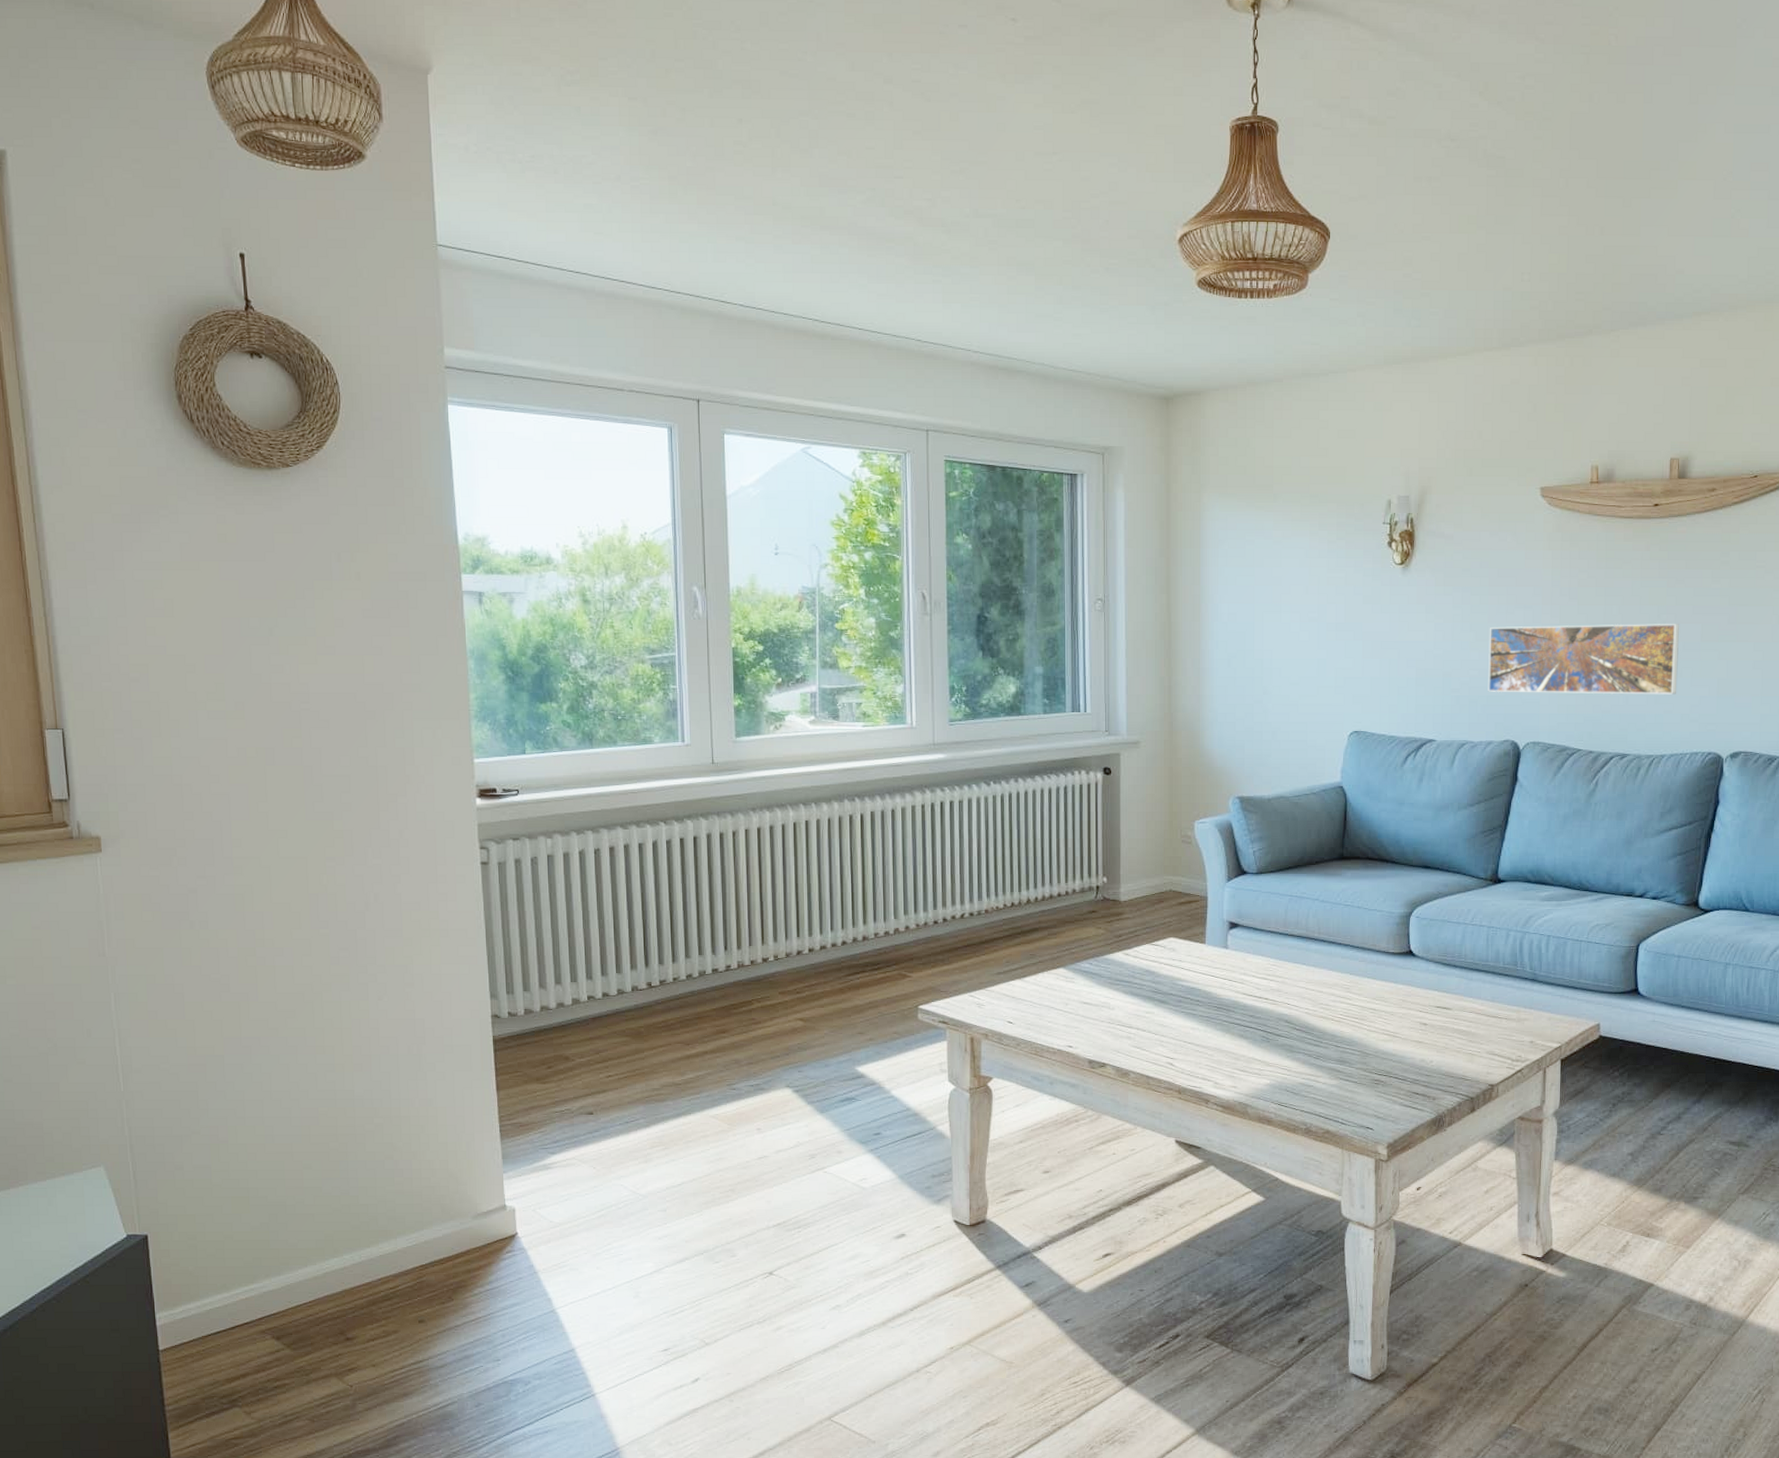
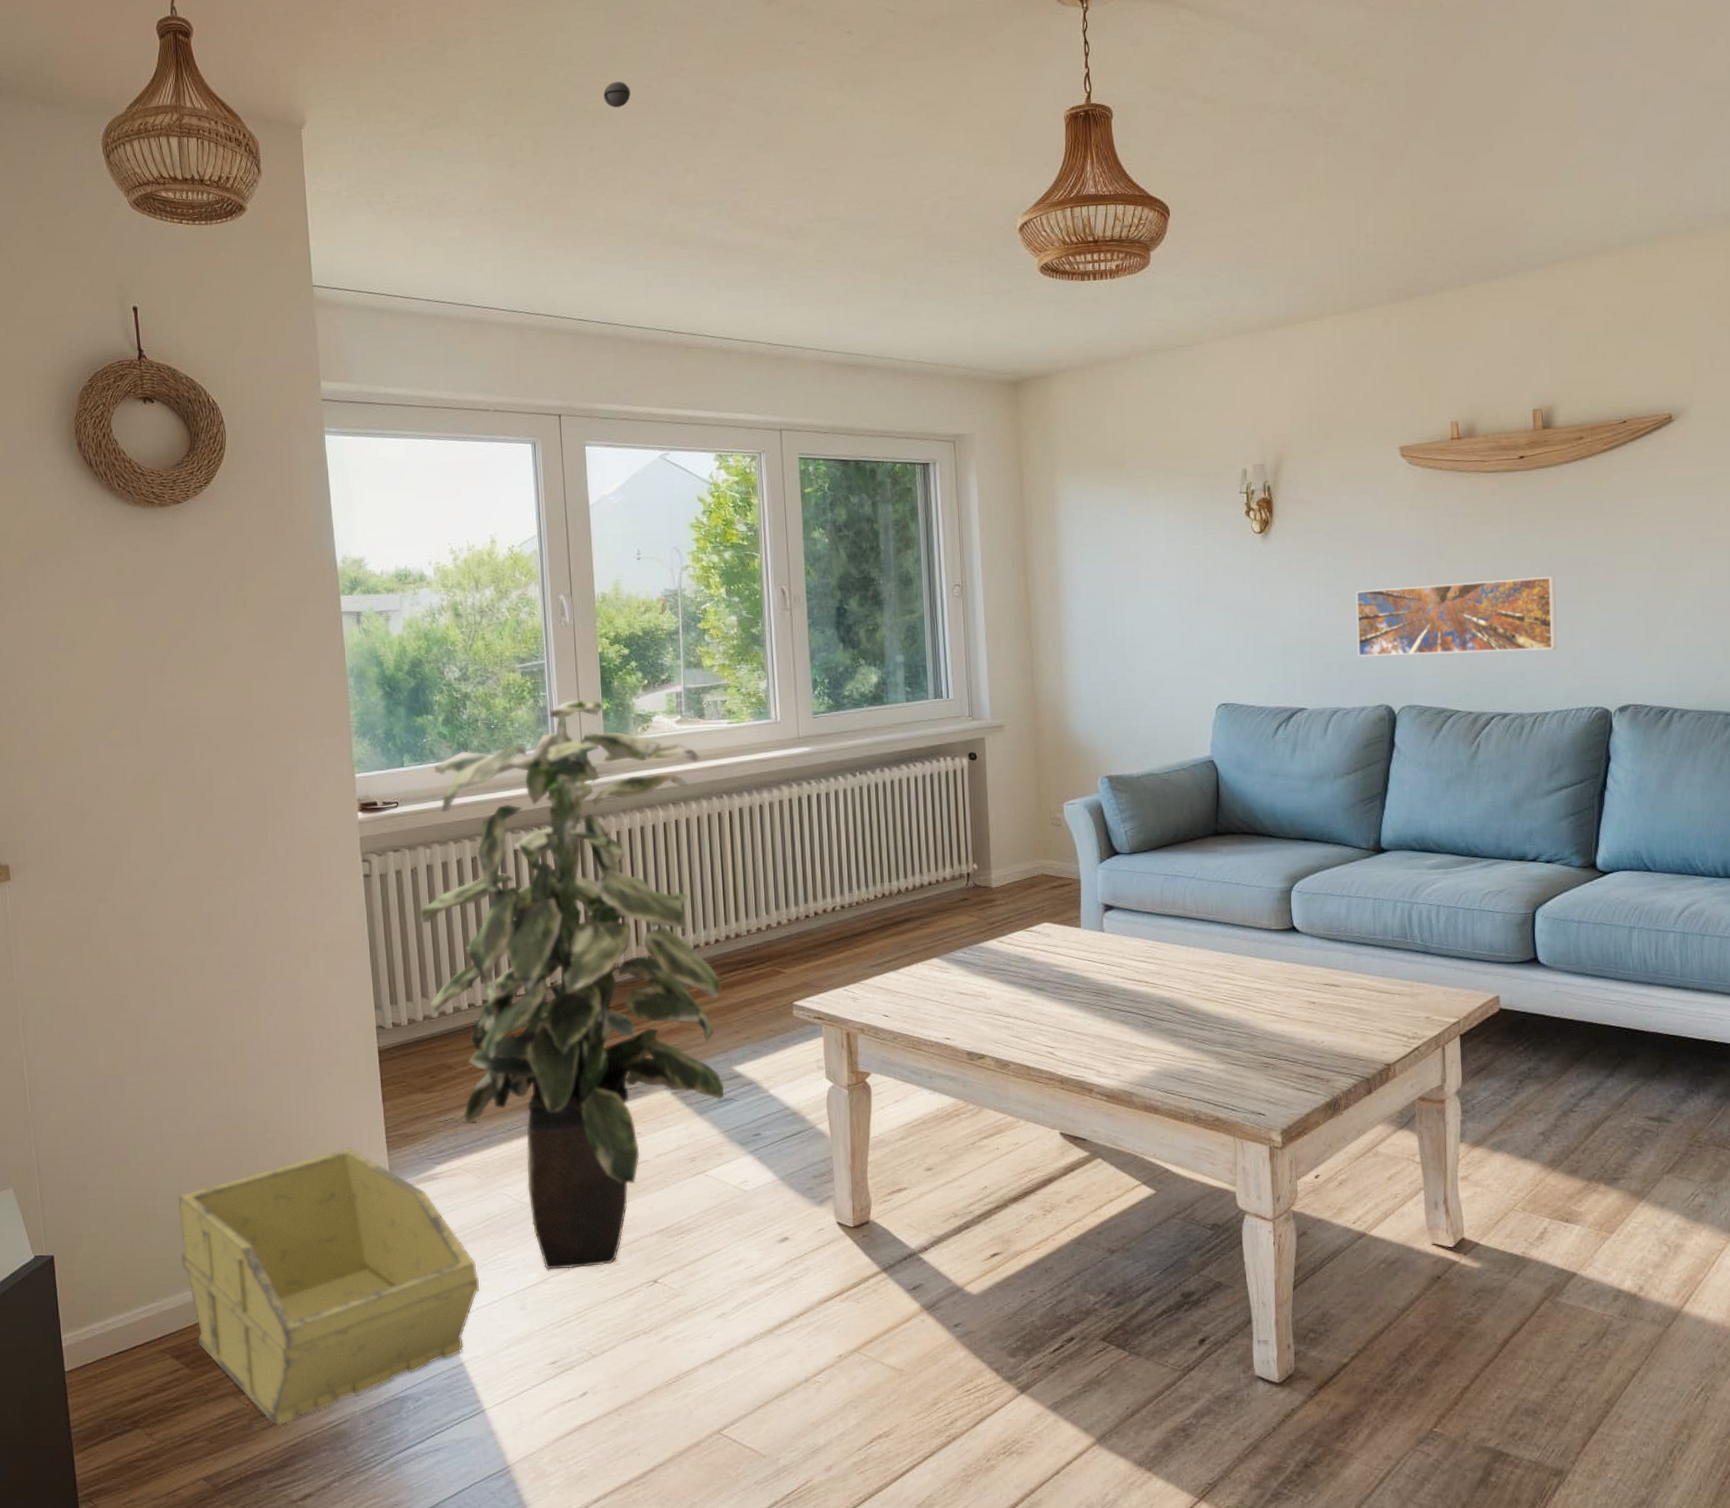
storage bin: none [281,1134,592,1407] -> present [178,1147,479,1426]
indoor plant: none [539,694,847,1260] -> present [419,699,725,1270]
smoke detector: none [754,51,783,80] -> present [603,81,631,108]

